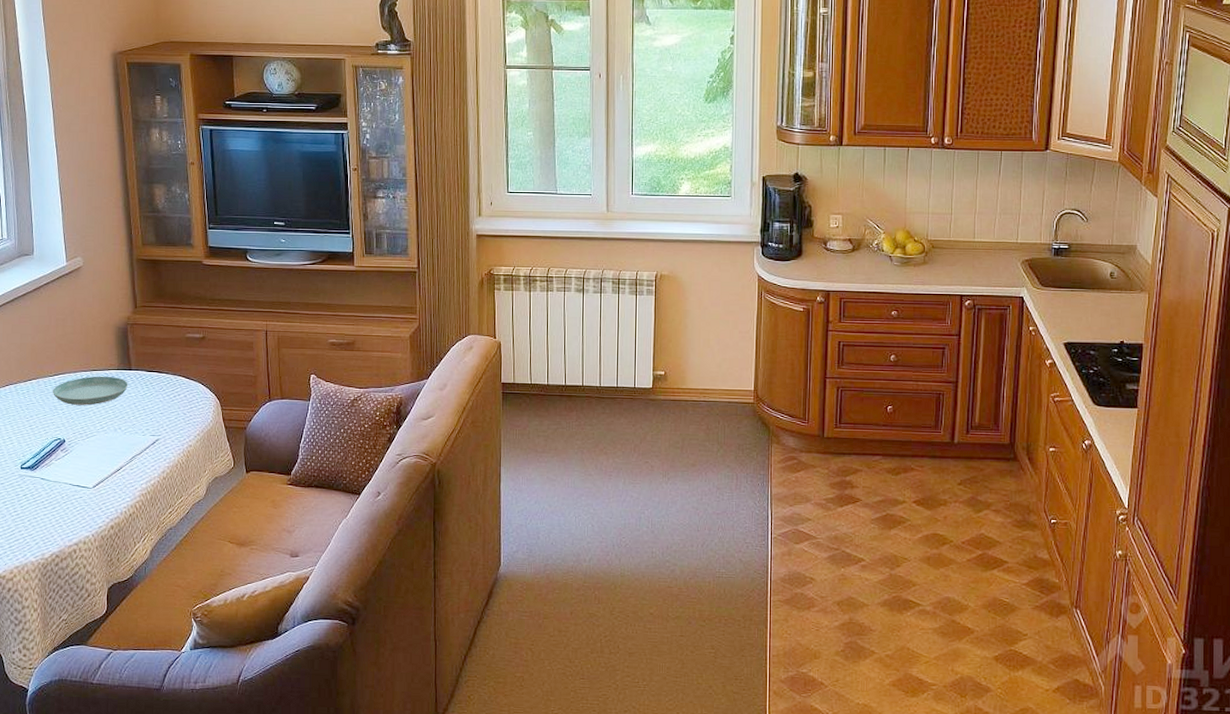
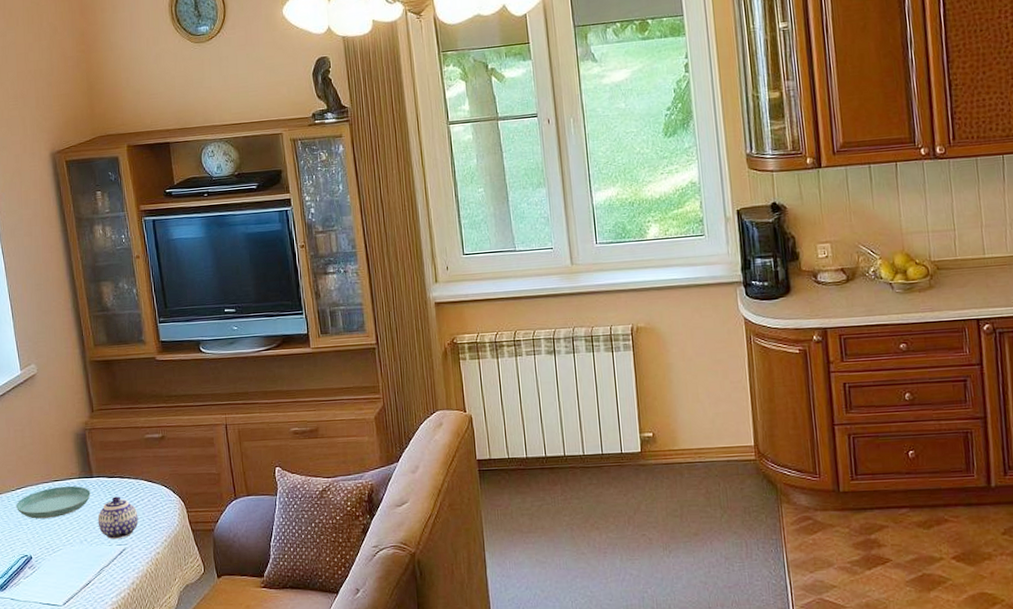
teapot: none [133,390,174,430] -> present [97,496,139,540]

